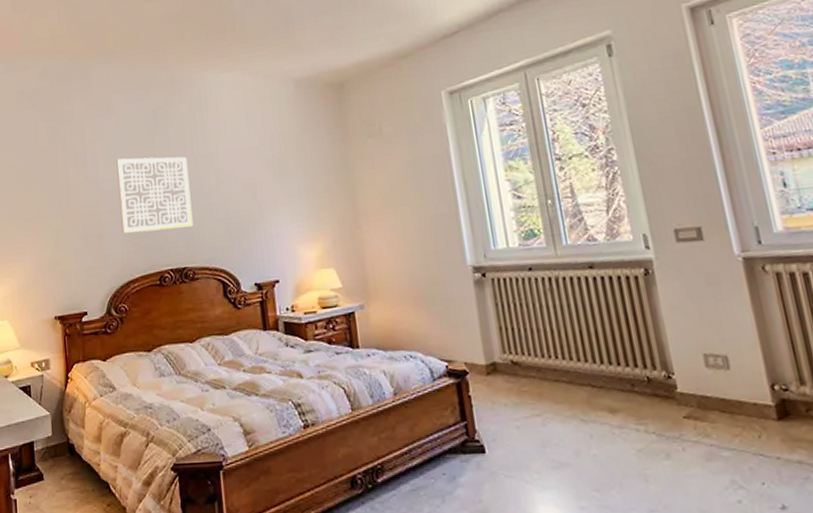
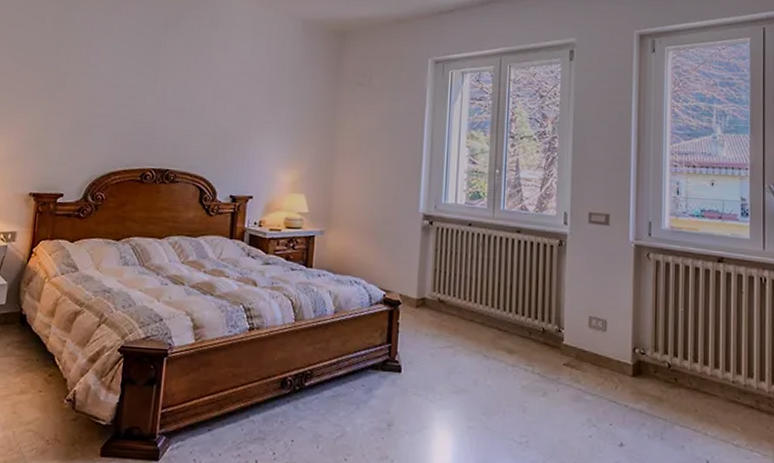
wall art: present [117,155,193,233] -> none [114,57,189,134]

